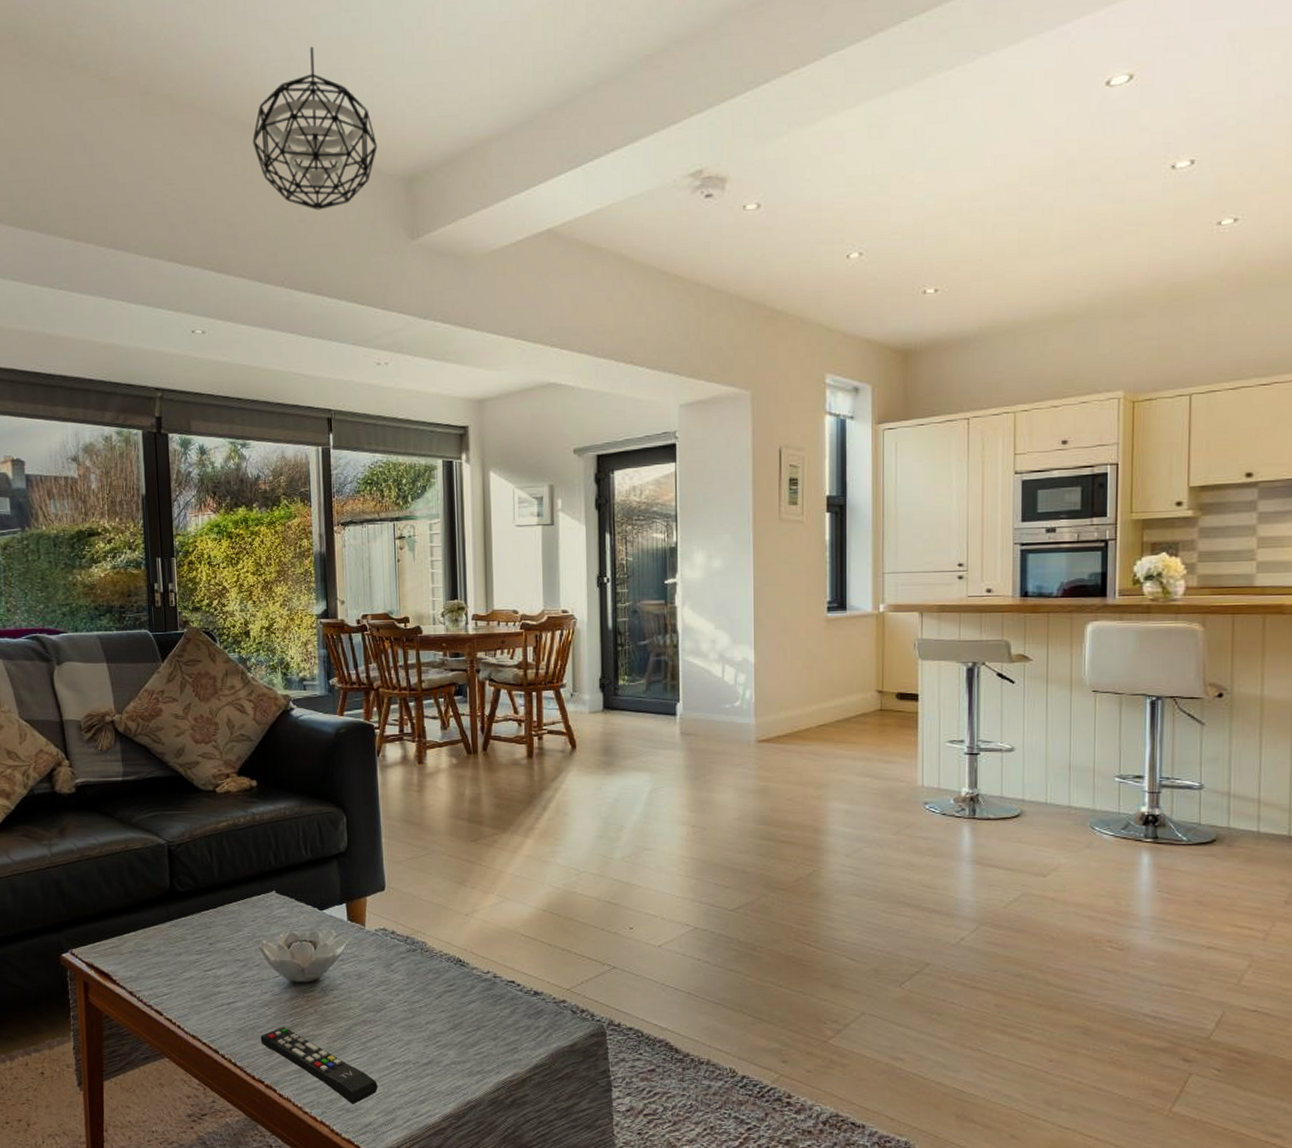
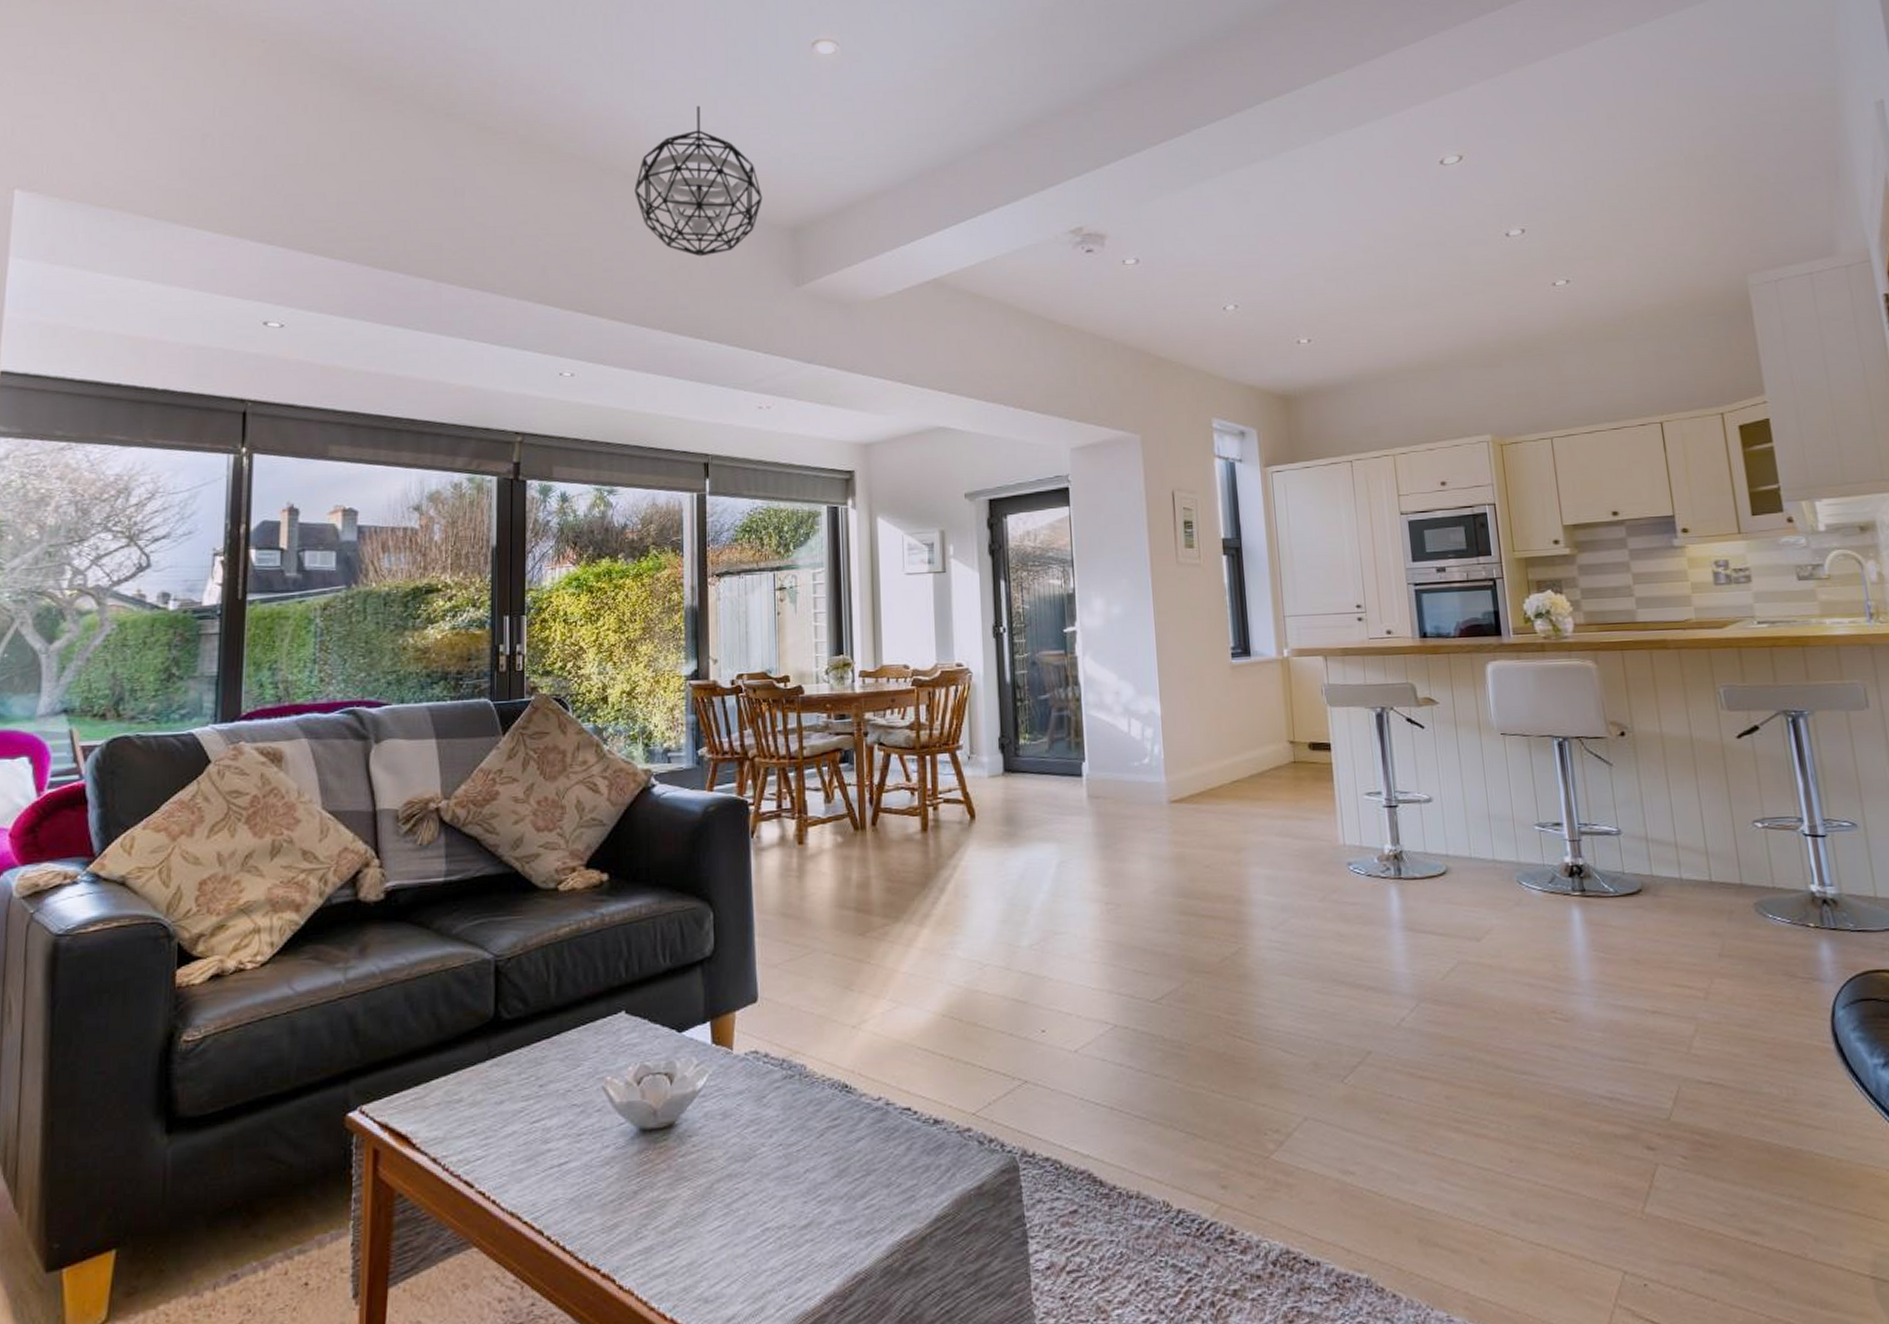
remote control: present [260,1026,379,1105] -> none [598,1190,746,1292]

